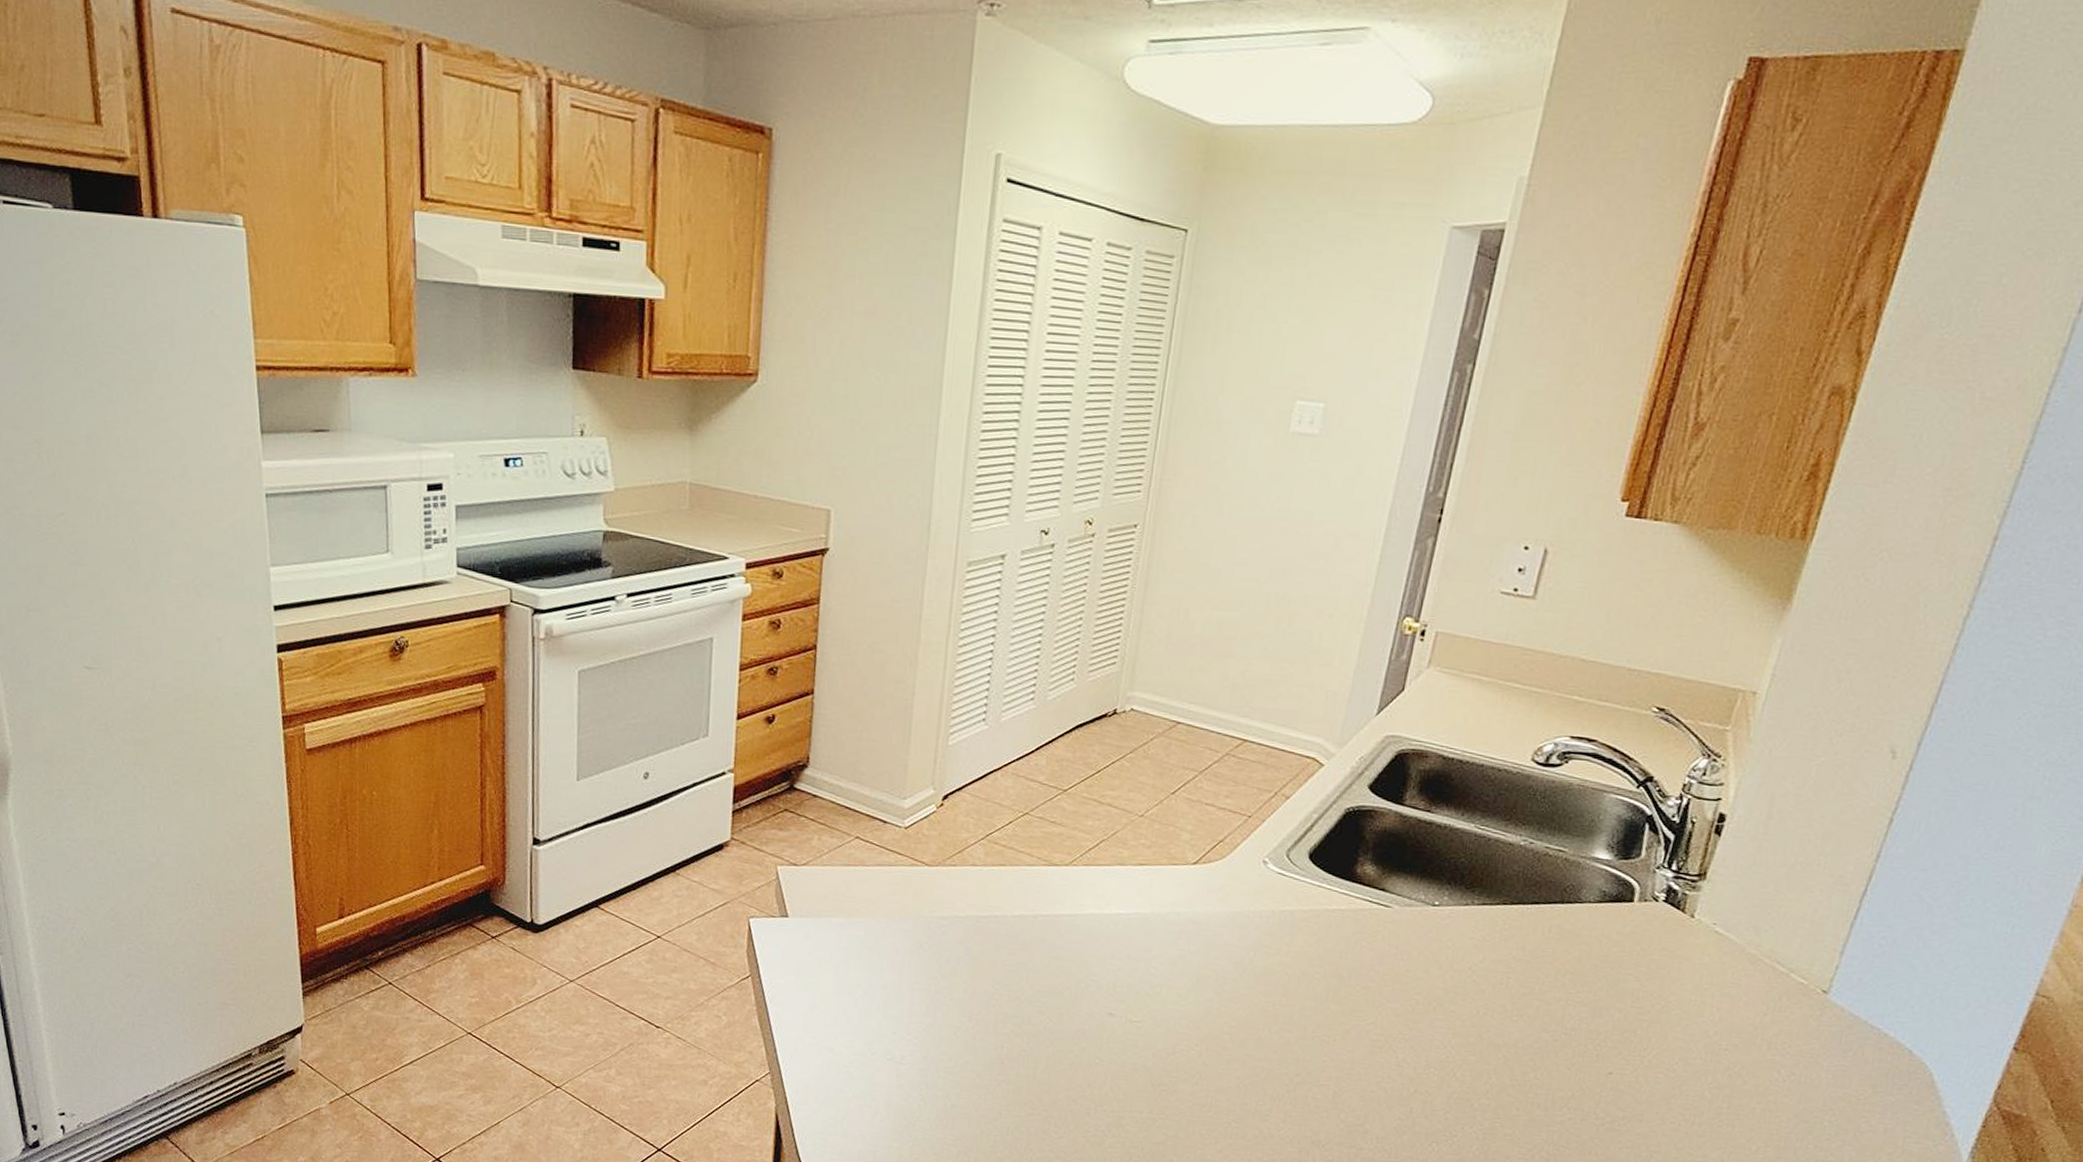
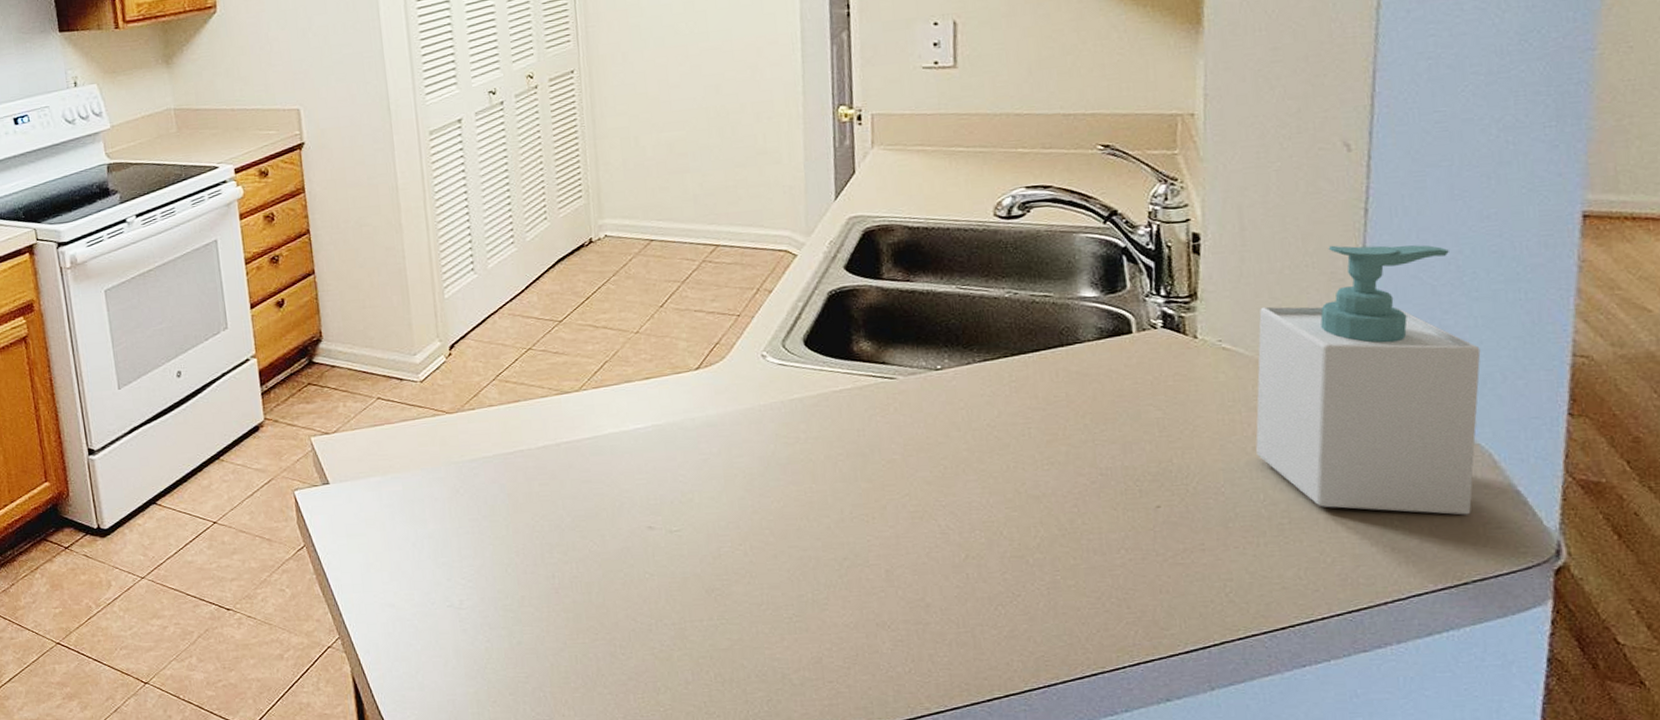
soap bottle: none [1716,849,1956,1127] -> present [1255,245,1481,515]

